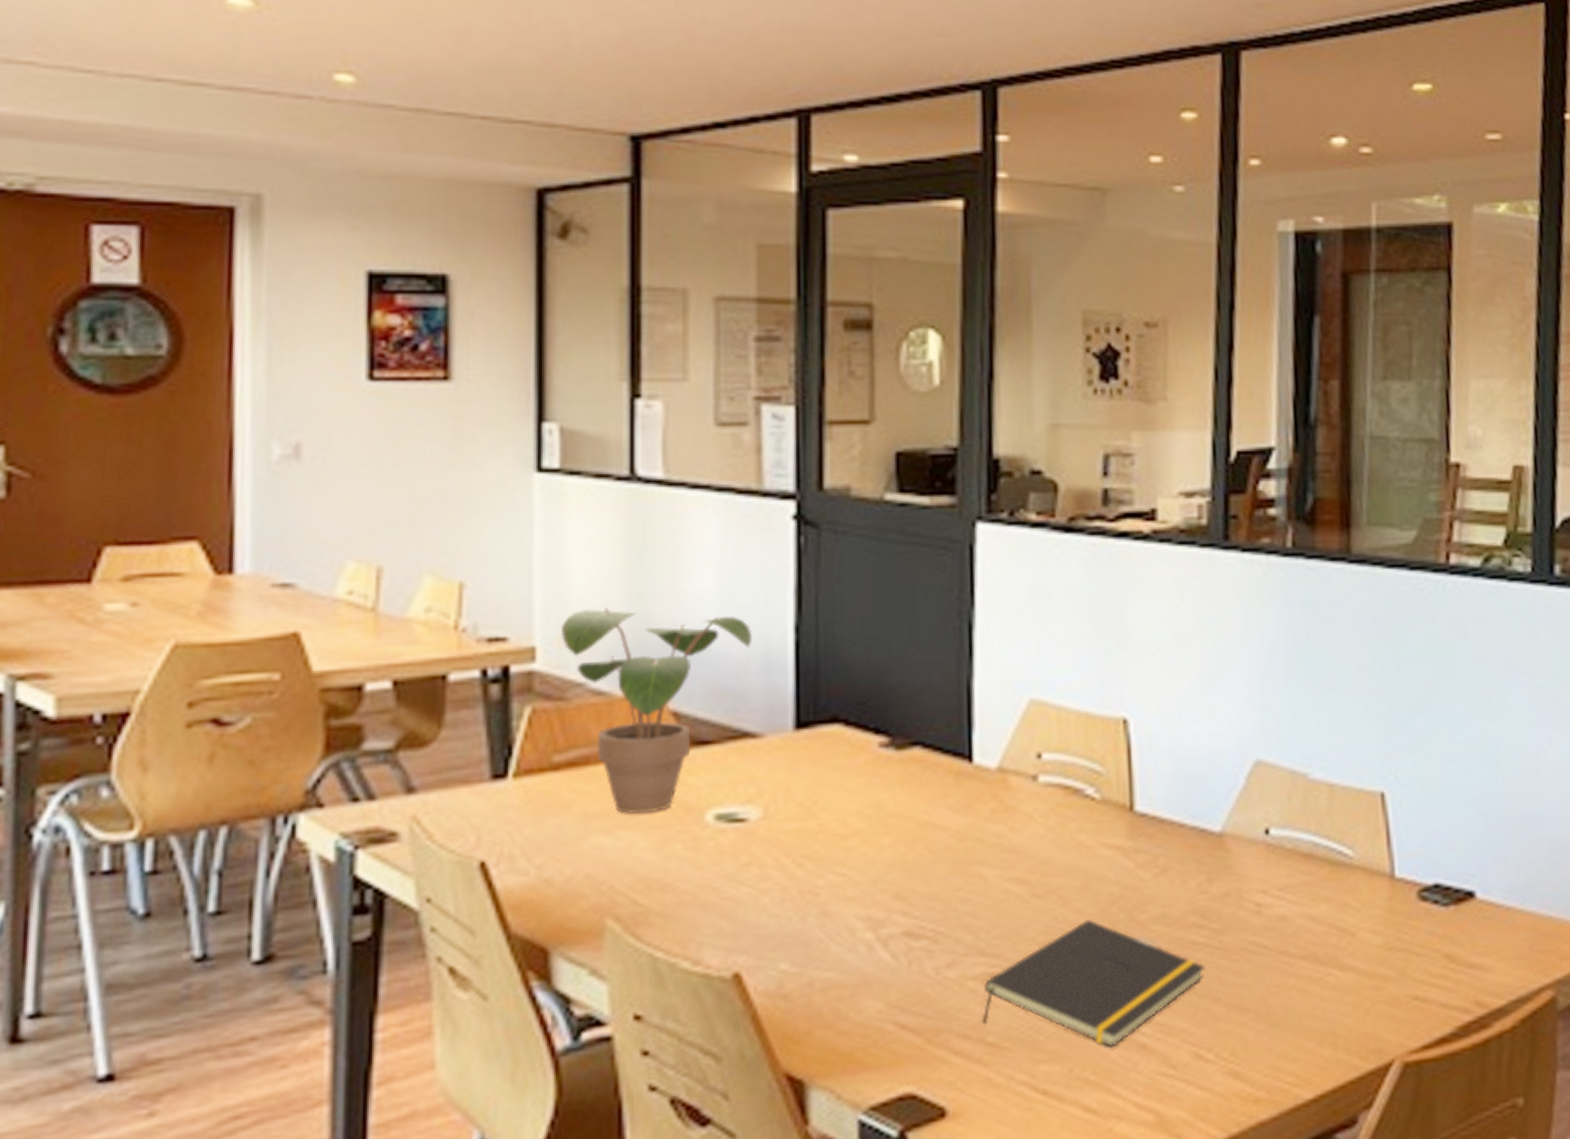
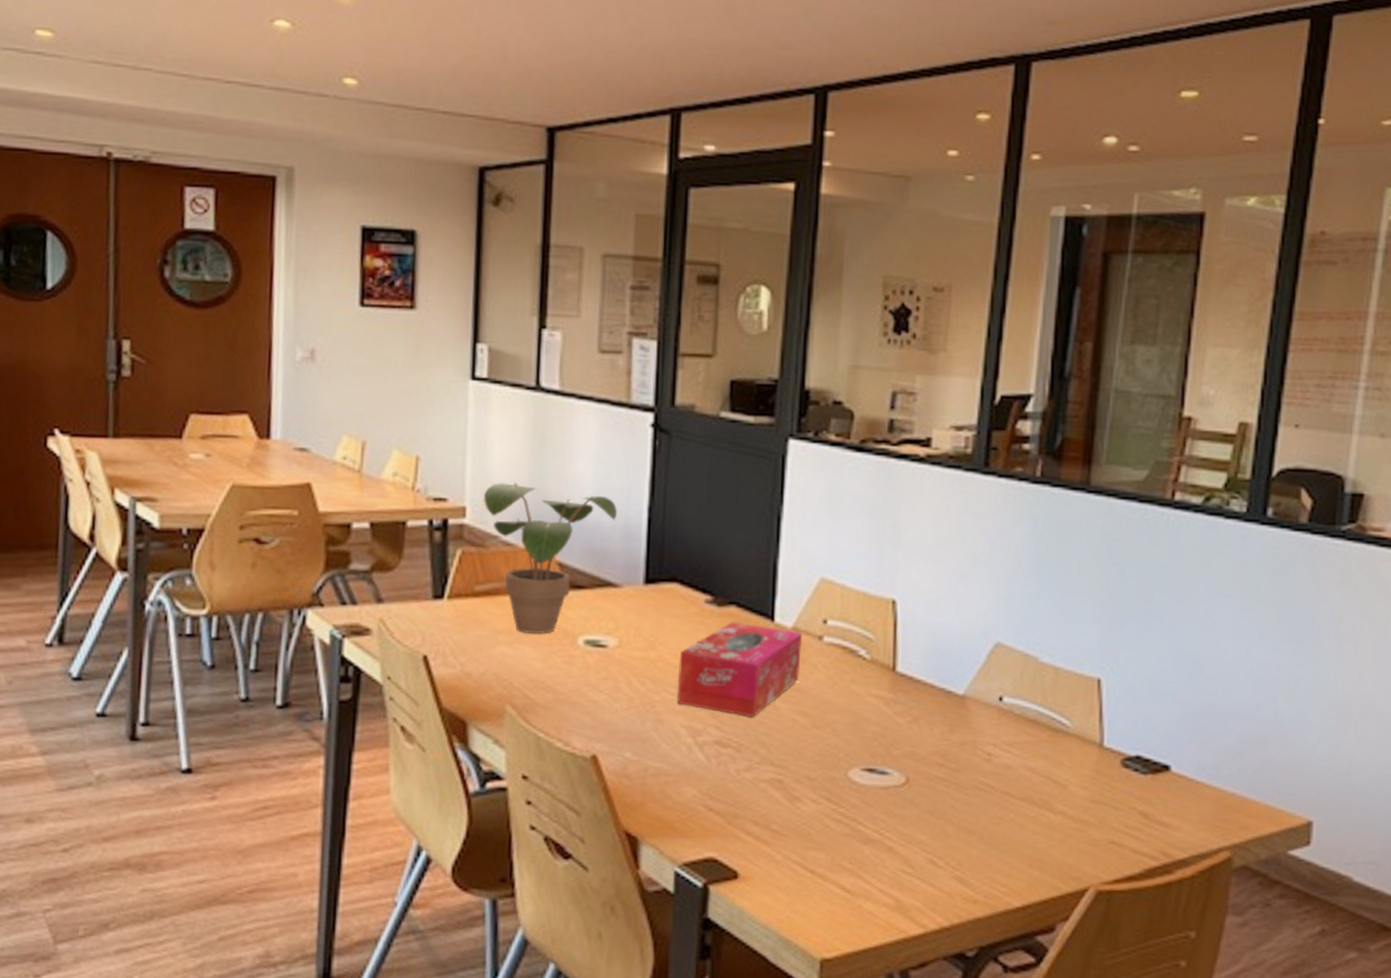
tissue box: none [847,768,1012,895] -> present [676,622,803,718]
notepad: present [982,919,1205,1048] -> none [769,749,942,847]

